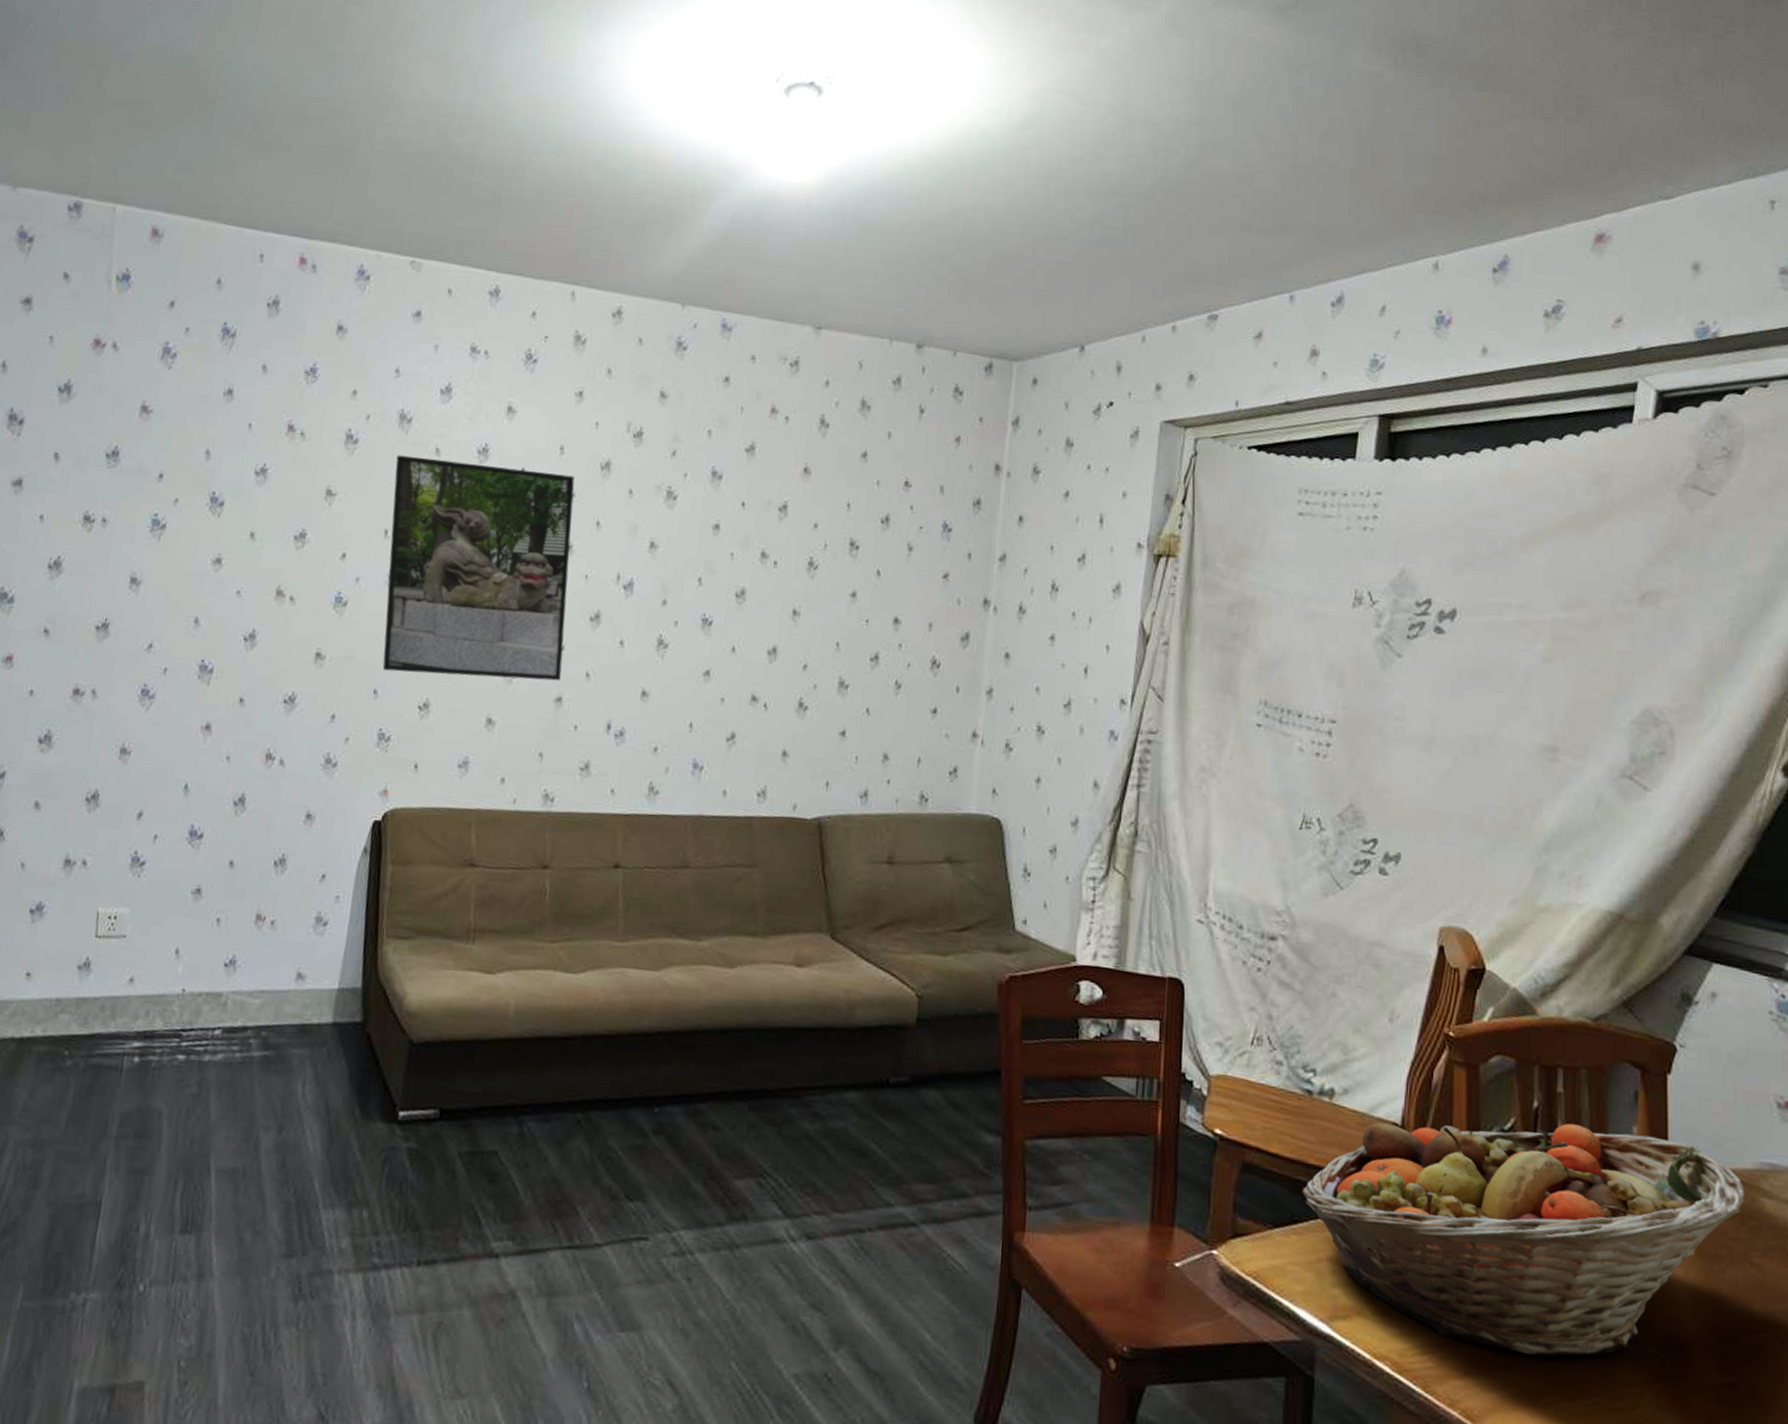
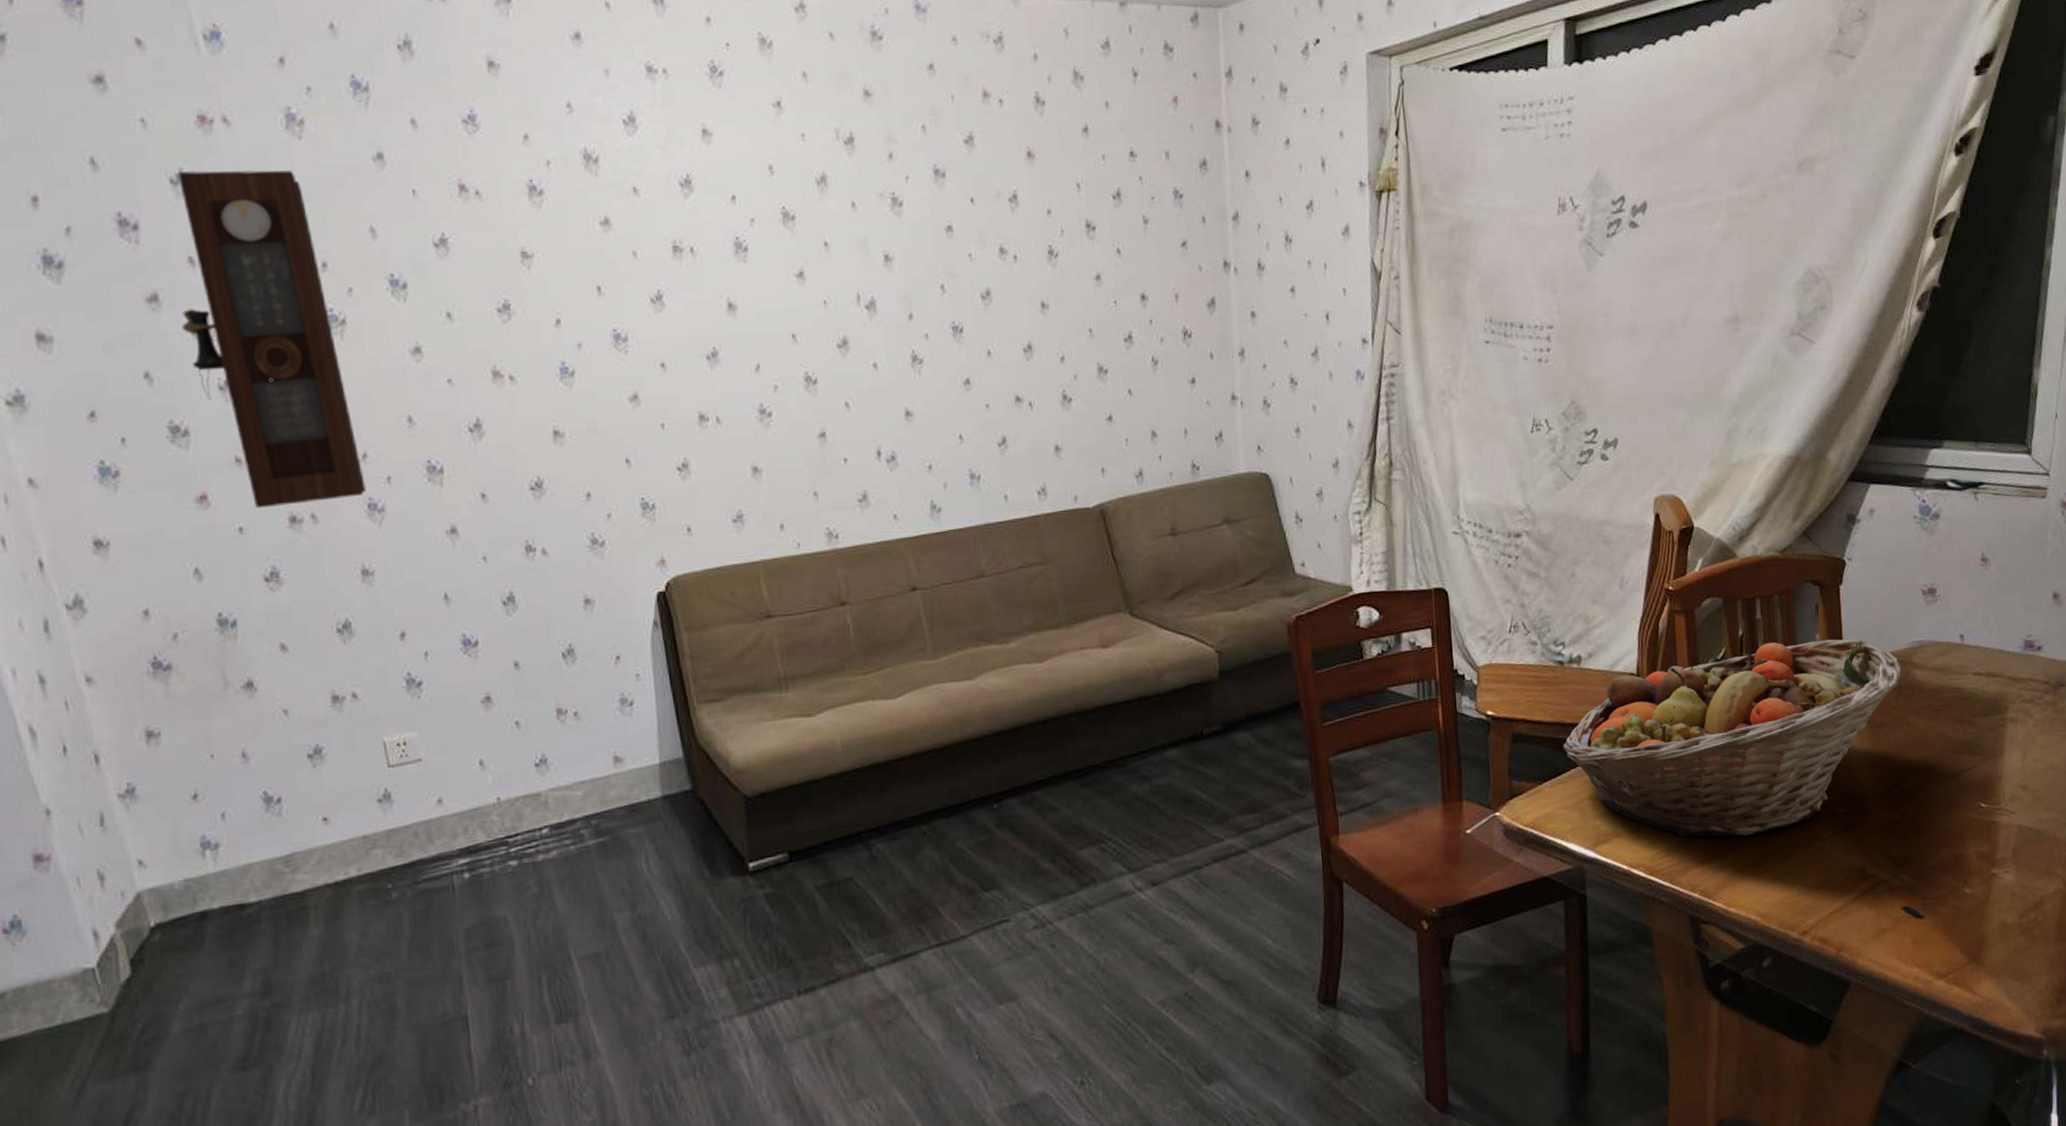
pendulum clock: none [33,382,160,681] -> present [178,170,366,509]
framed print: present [382,455,575,681] -> none [591,196,820,437]

